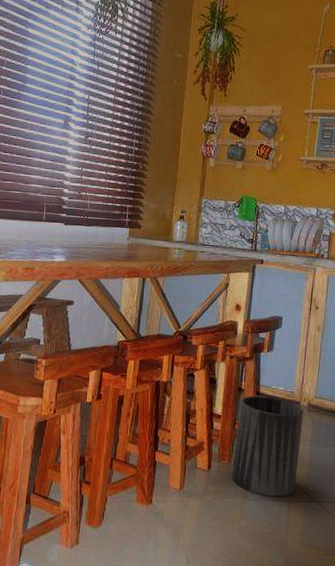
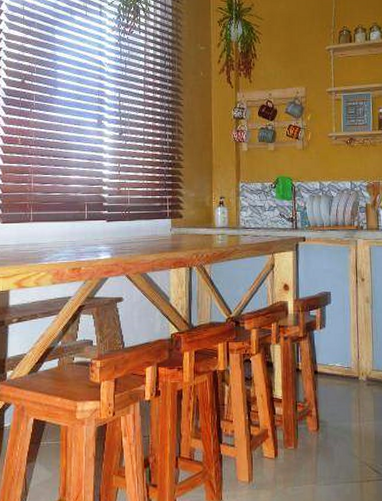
trash can: present [232,395,304,497] -> none [299,375,365,479]

